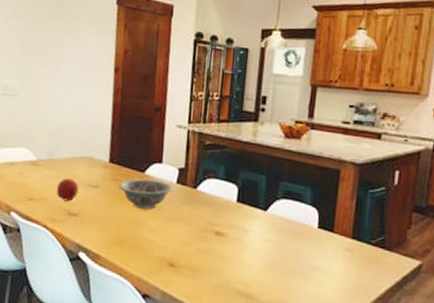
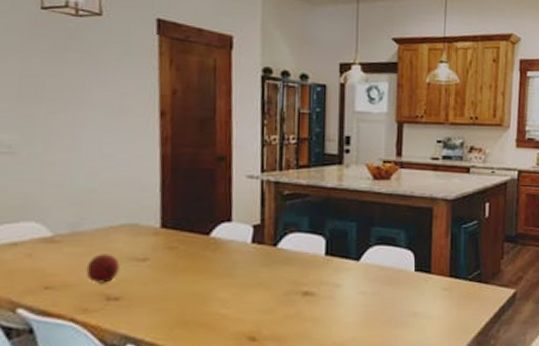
bowl: present [118,178,173,210] -> none [175,242,248,280]

